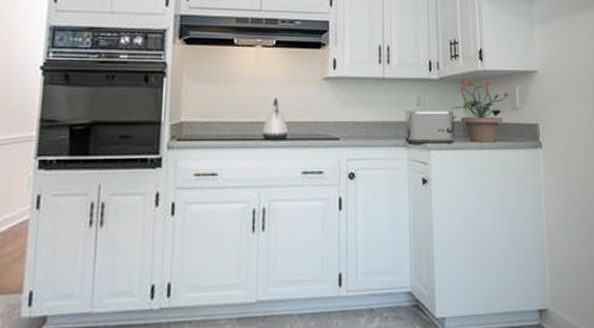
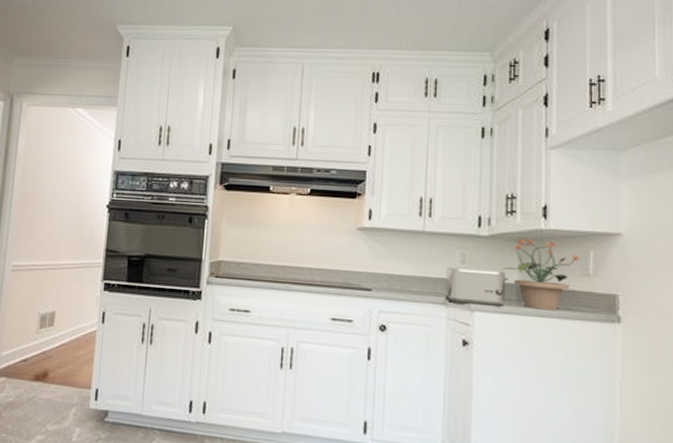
kettle: present [262,98,289,140] -> none [293,244,320,286]

